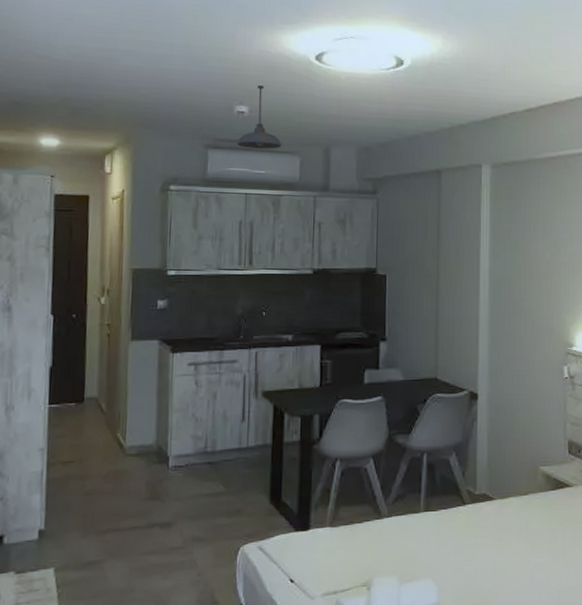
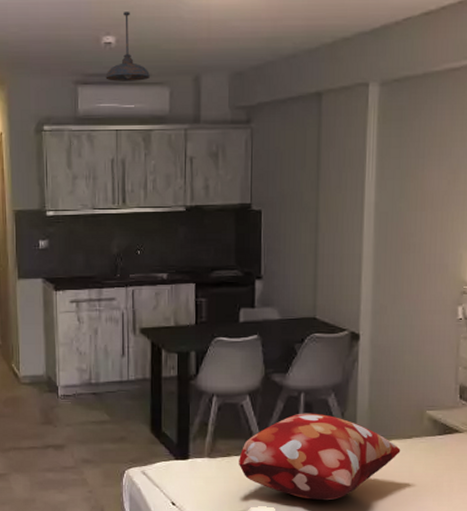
decorative pillow: none [362,474,518,565] -> present [239,413,401,500]

